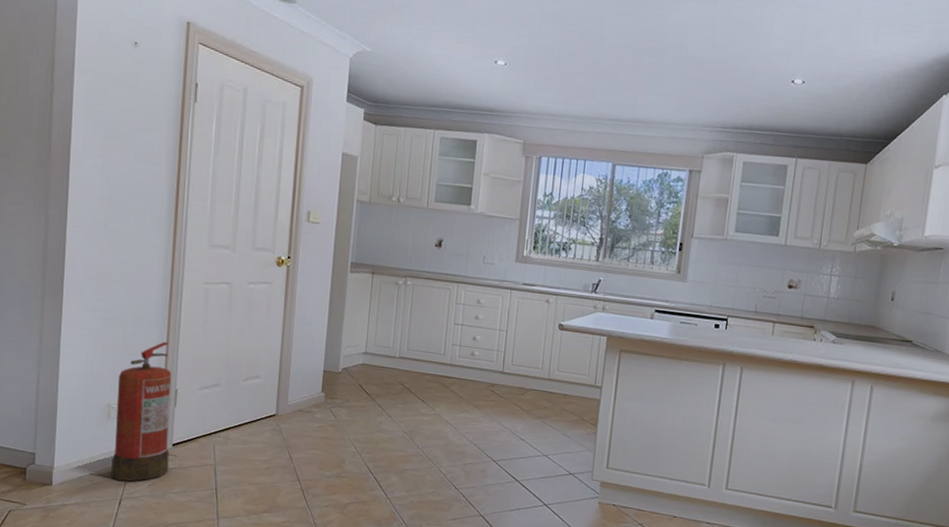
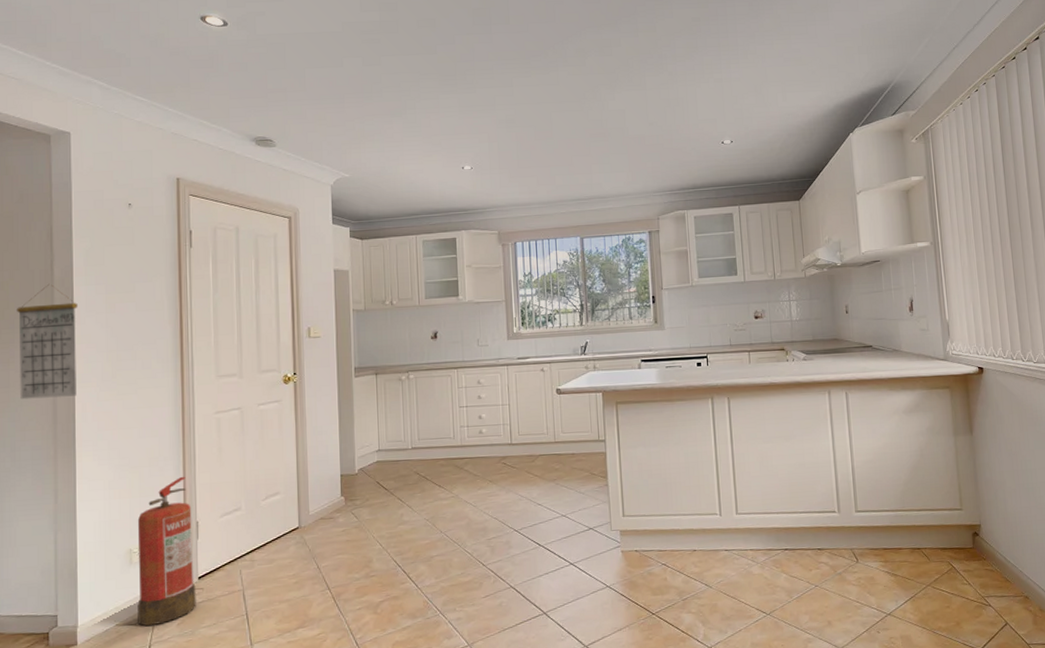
calendar: none [12,116,75,240] -> present [16,283,78,400]

